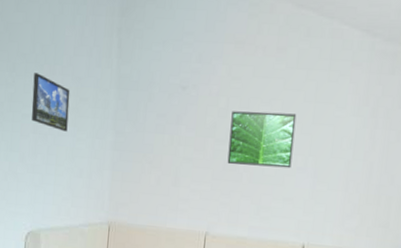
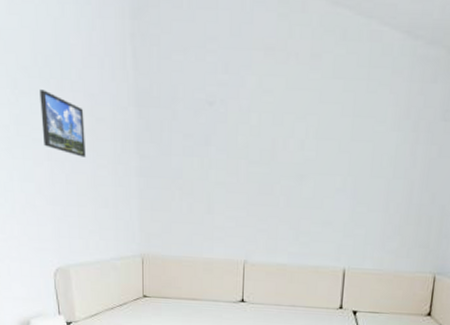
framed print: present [227,111,297,169] -> none [262,128,334,190]

